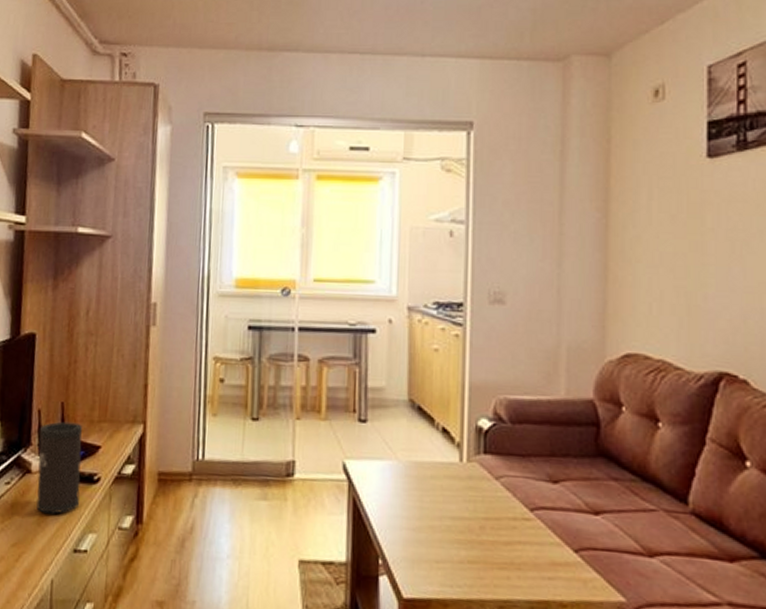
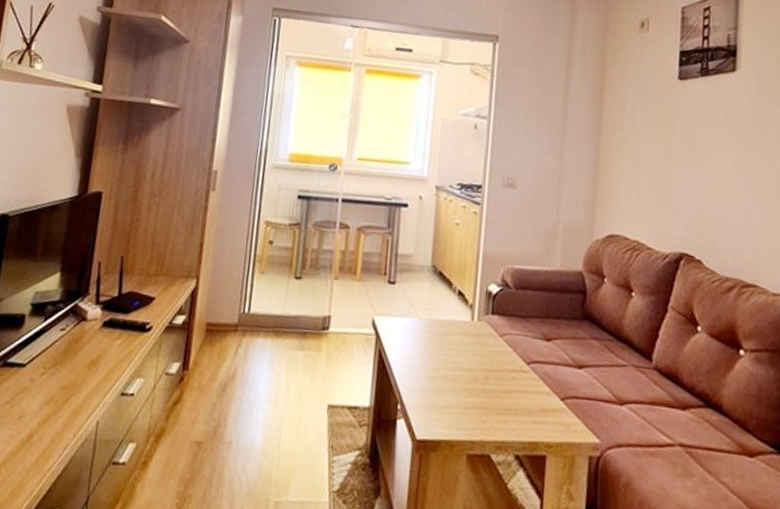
speaker: present [36,421,82,516] -> none [88,274,139,361]

